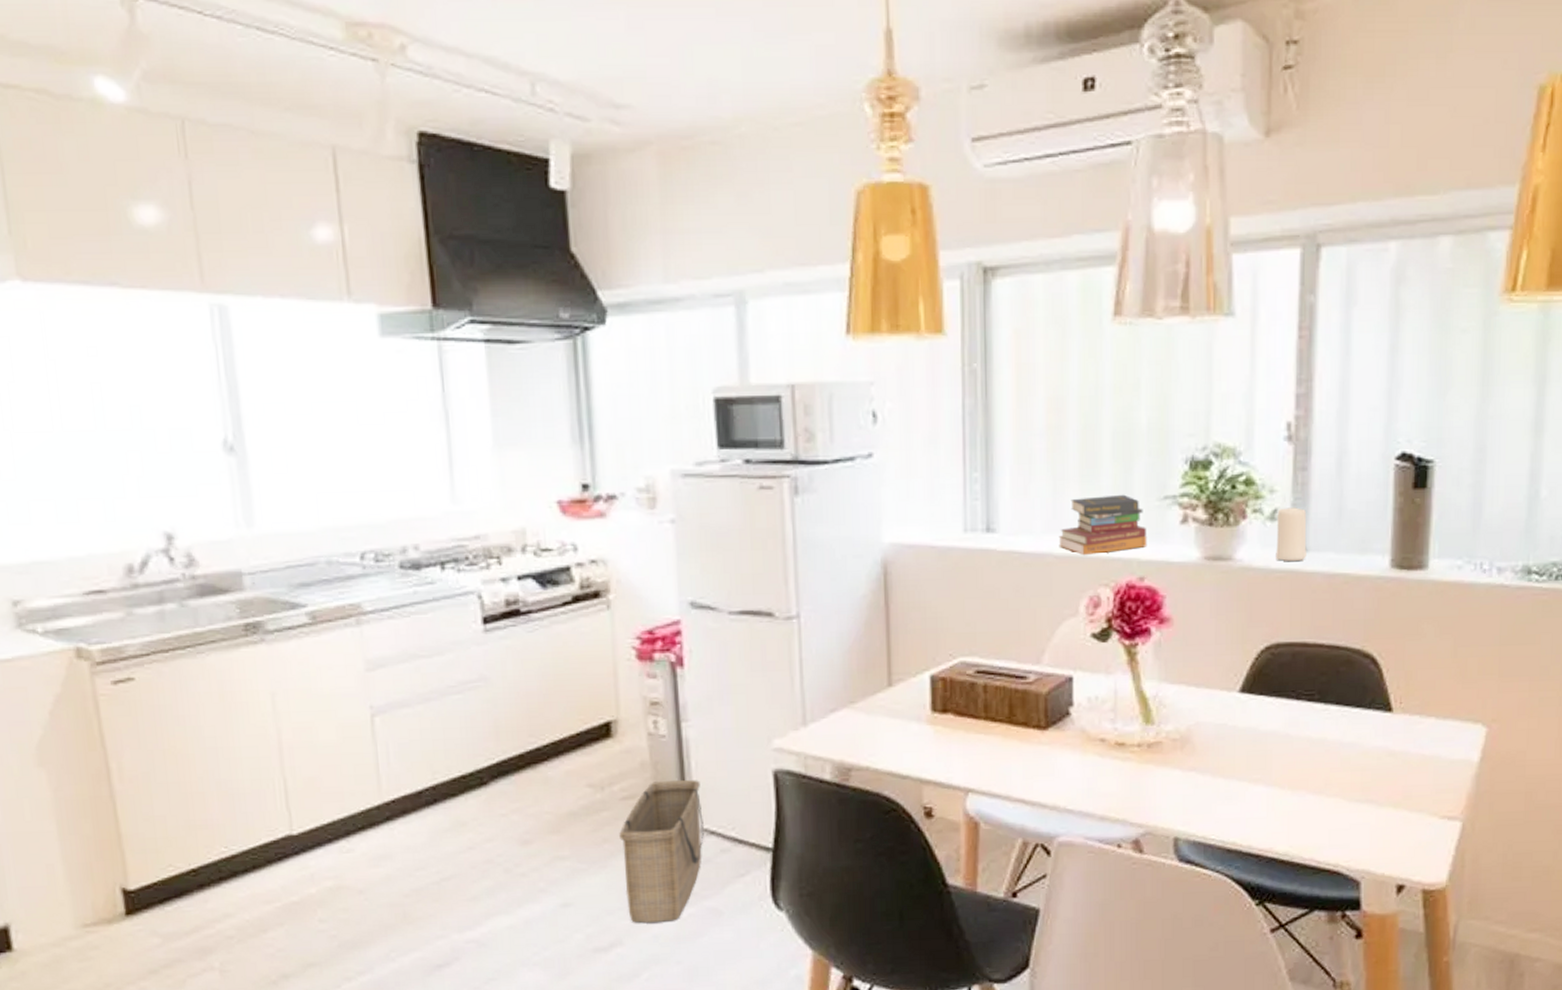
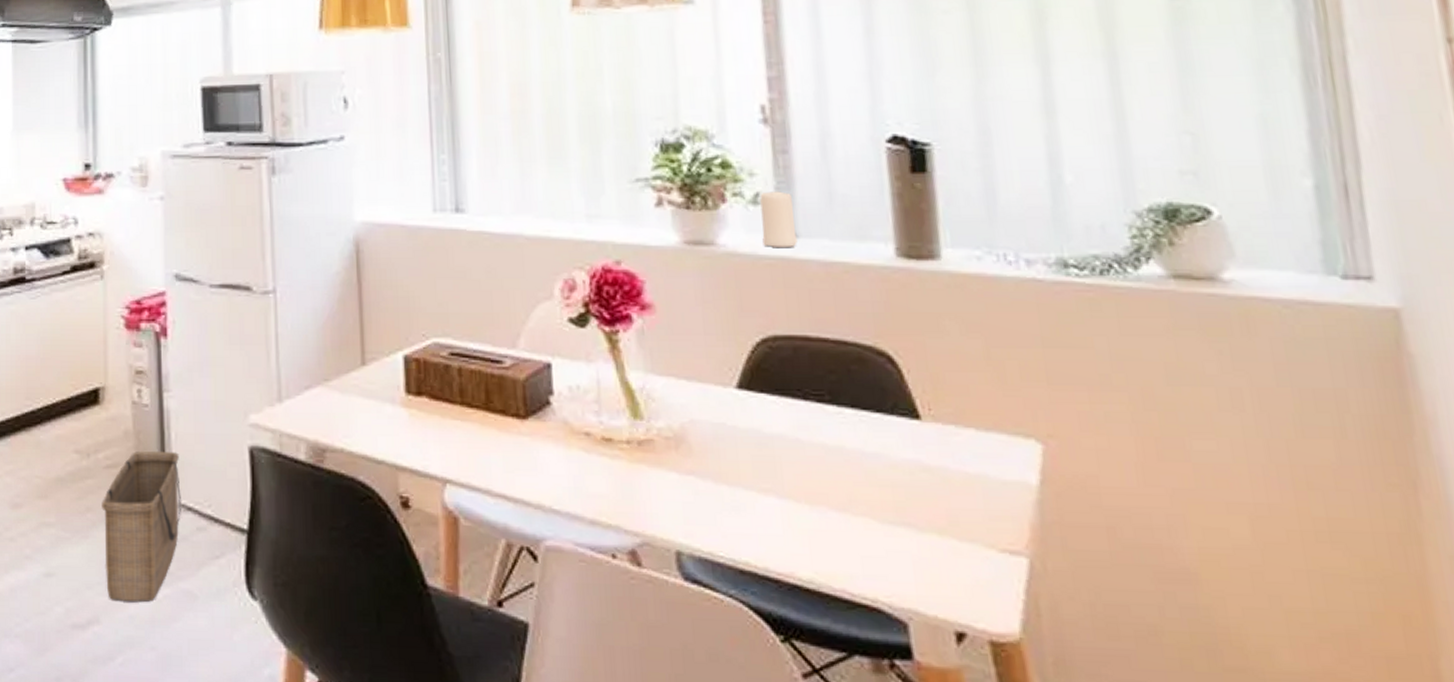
books: present [1059,494,1147,556] -> none [528,176,622,238]

